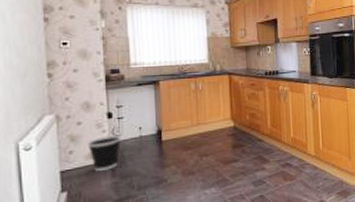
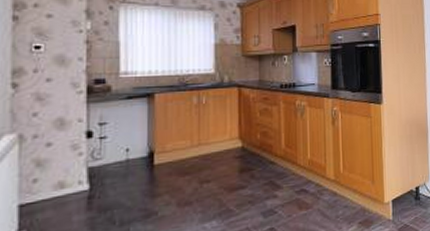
wastebasket: present [88,135,122,171] -> none [58,158,103,204]

